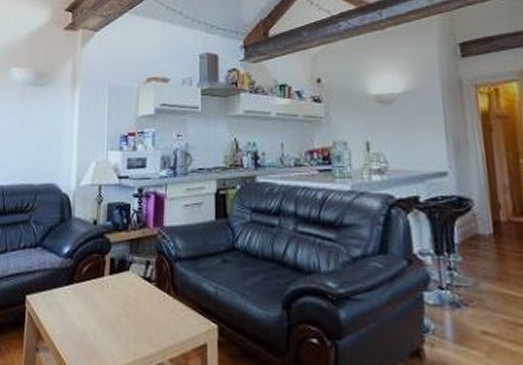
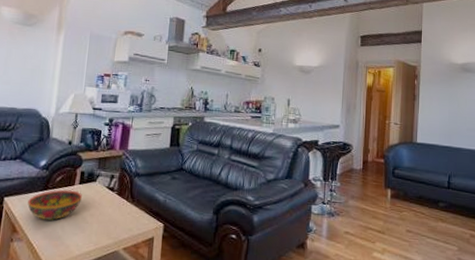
bowl: none [52,282,114,323] -> present [27,189,82,221]

